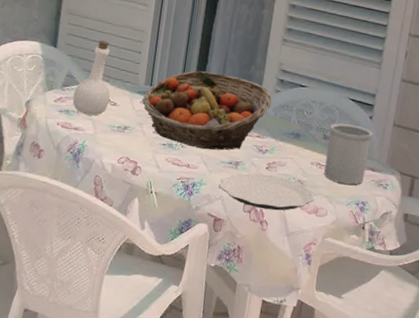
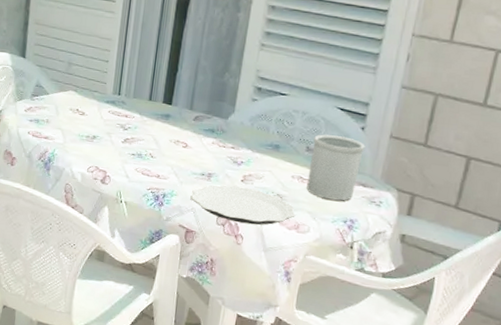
bottle: present [72,40,111,116] -> none [42,50,79,125]
fruit basket: present [142,70,272,150] -> none [110,79,248,161]

